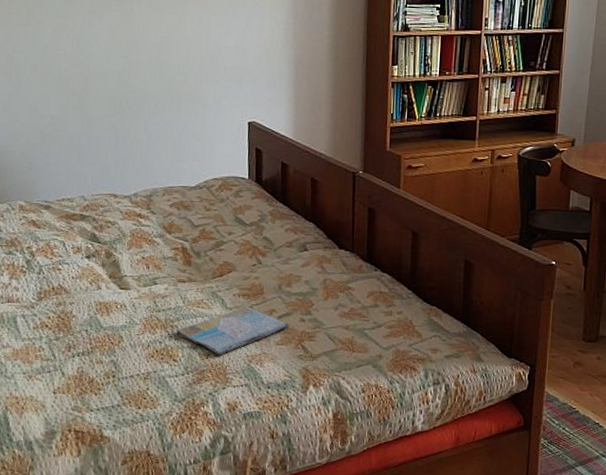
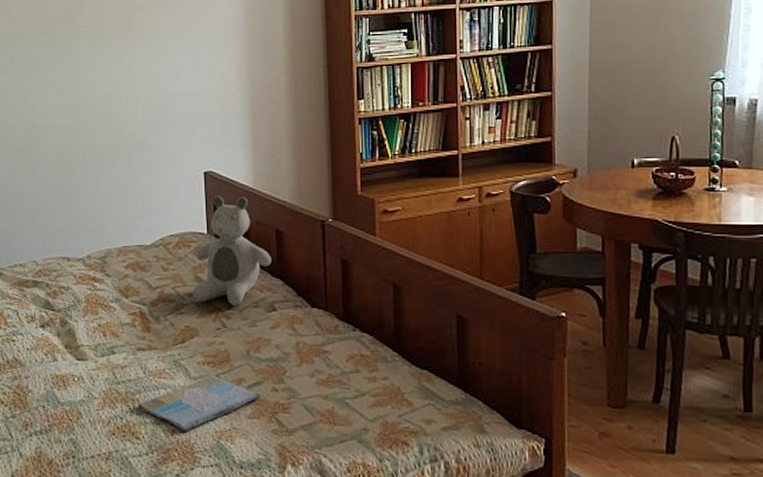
teddy bear: none [232,144,306,246] -> present [192,195,271,307]

